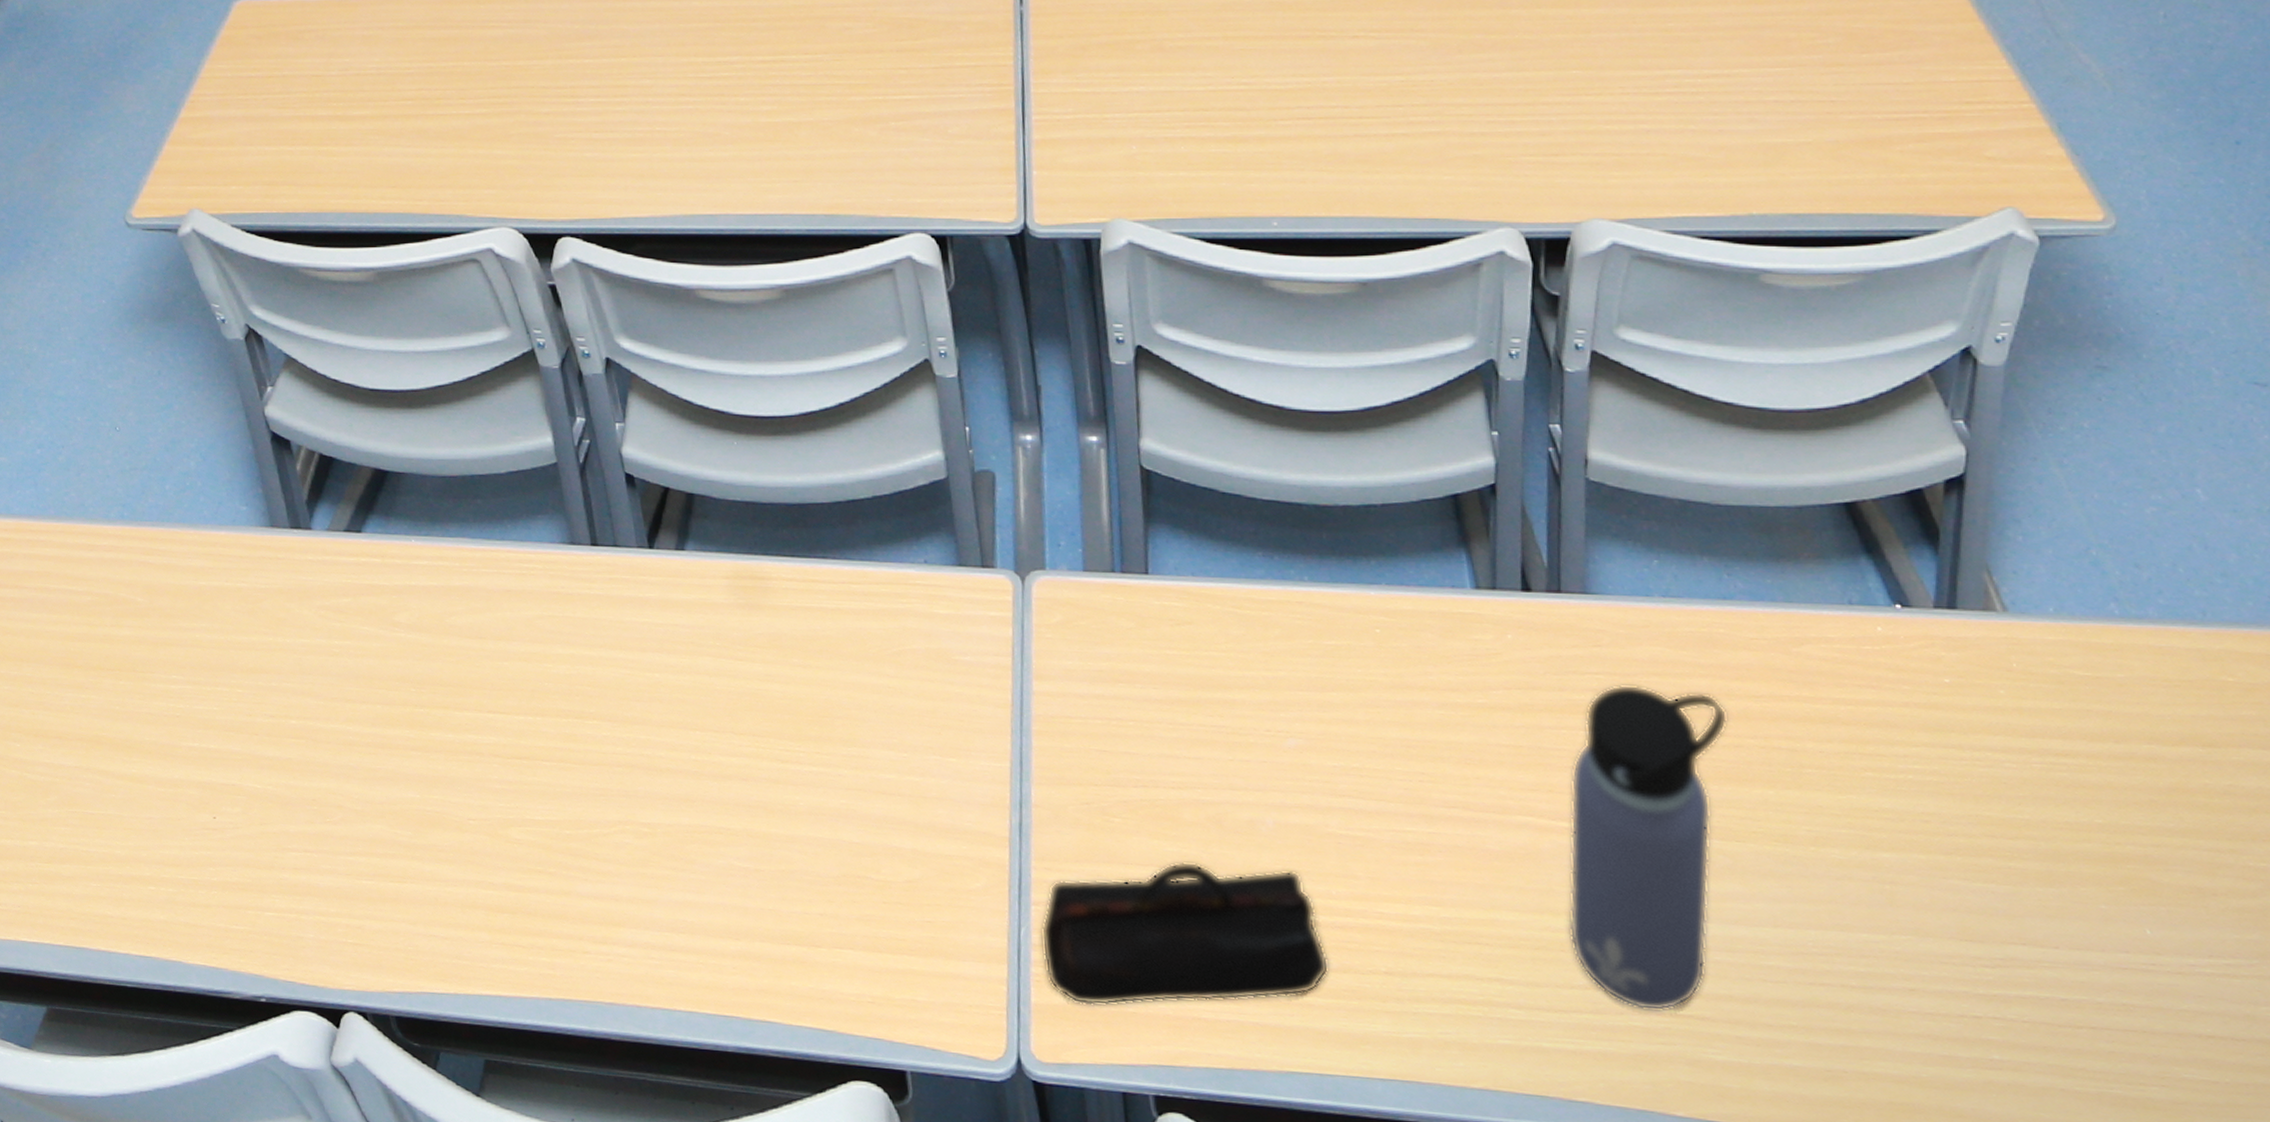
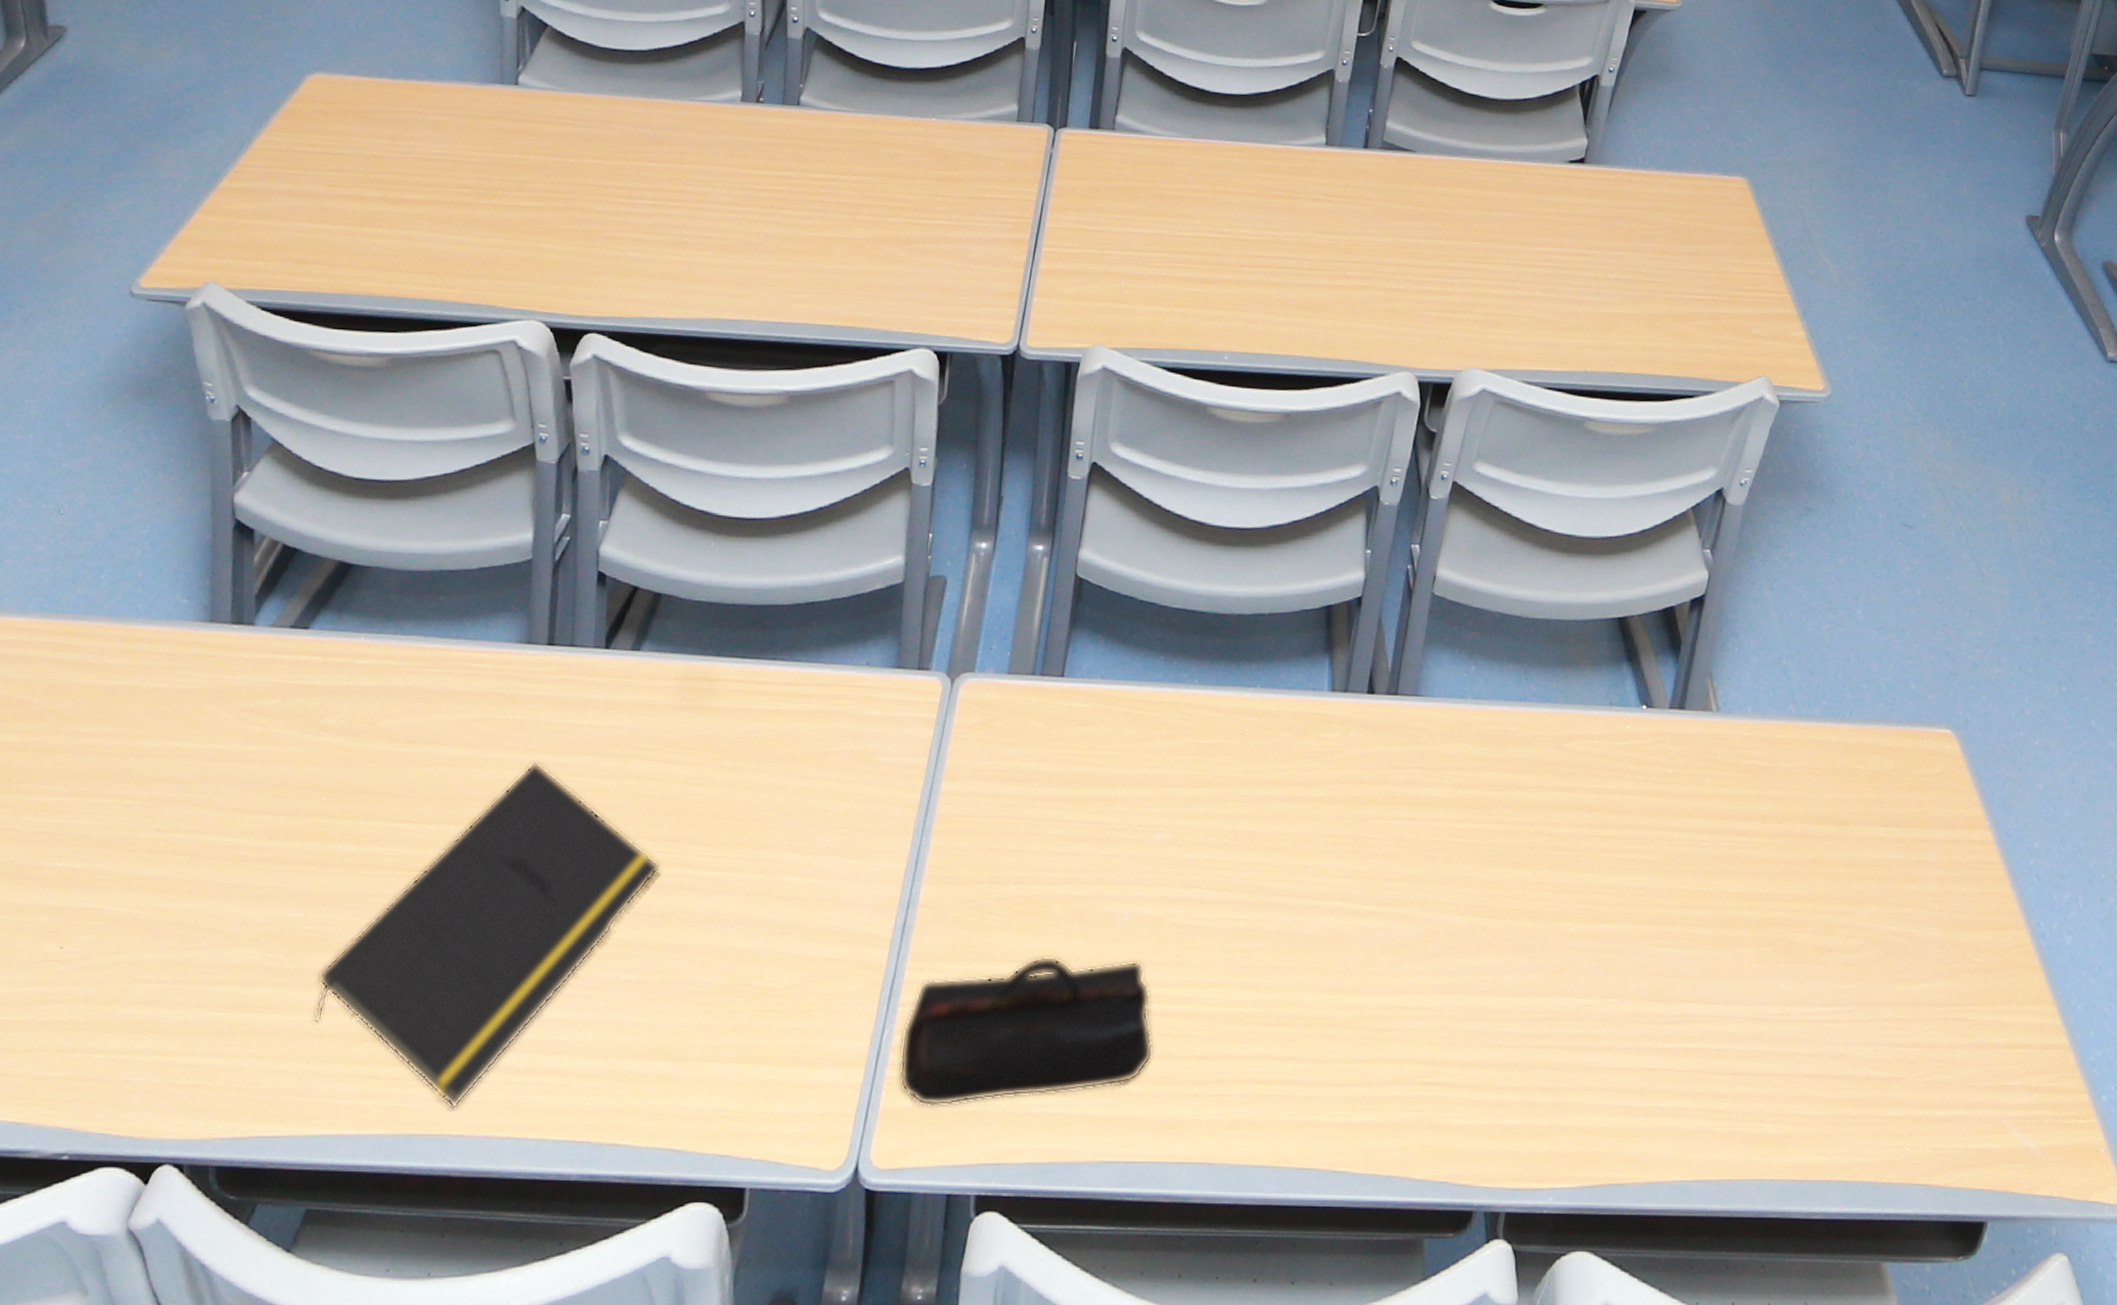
notepad: none [447,657,752,979] -> present [314,761,660,1109]
water bottle: present [1569,684,1728,1012] -> none [1355,777,1508,1080]

